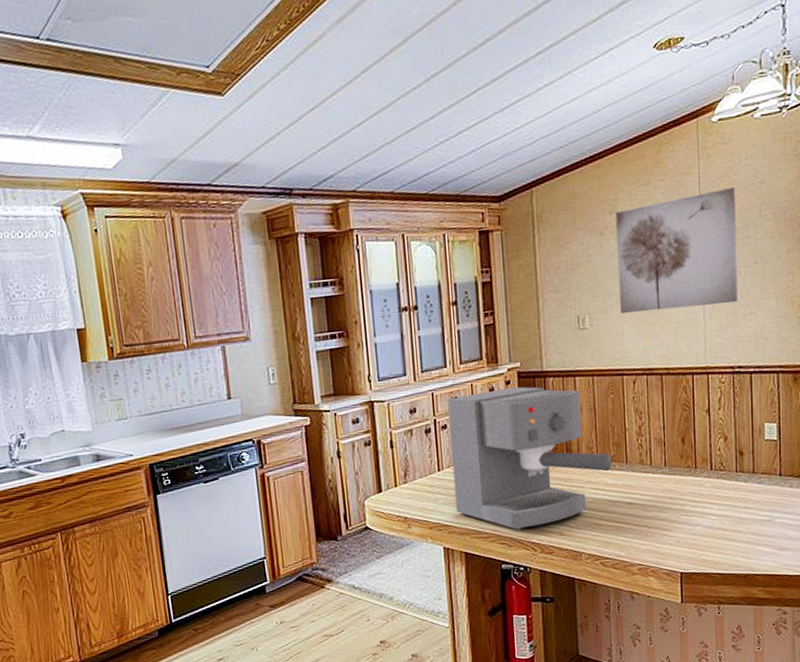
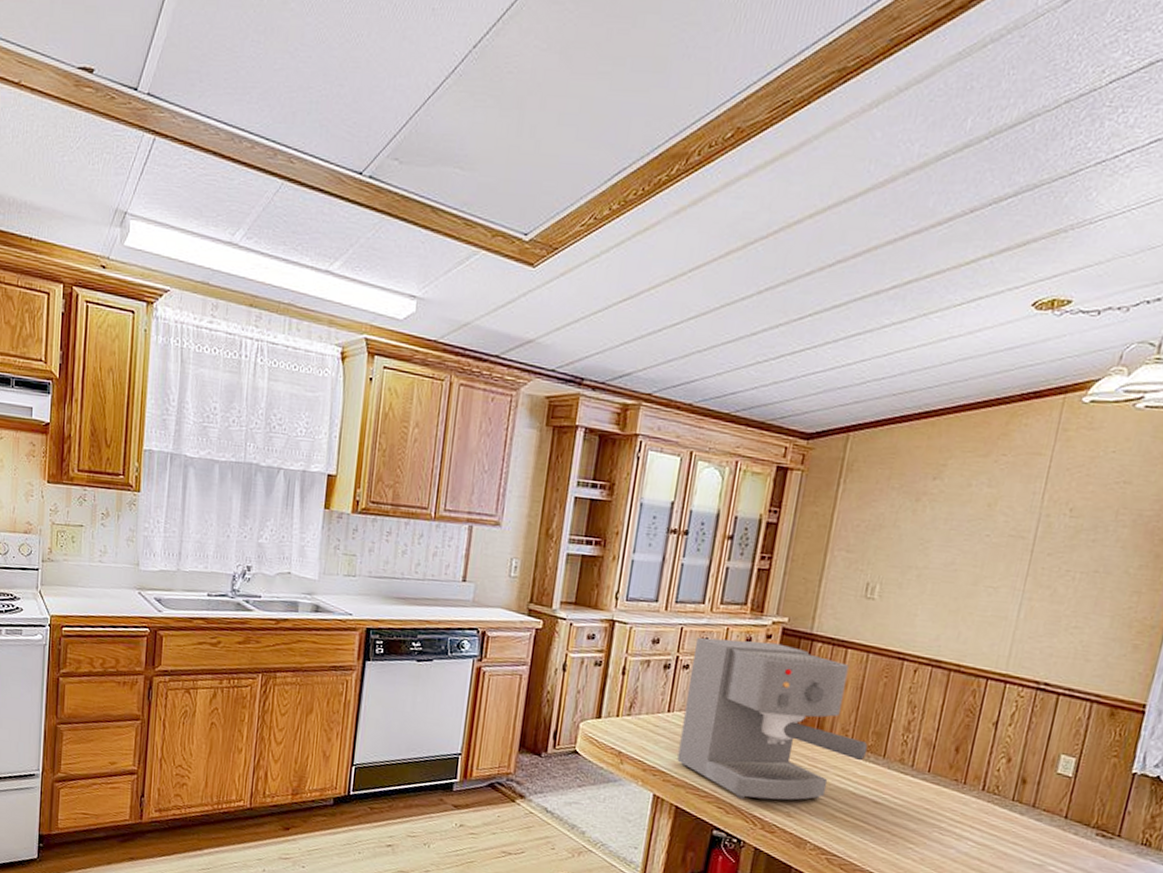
wall art: present [616,186,738,314] -> none [917,478,1092,611]

